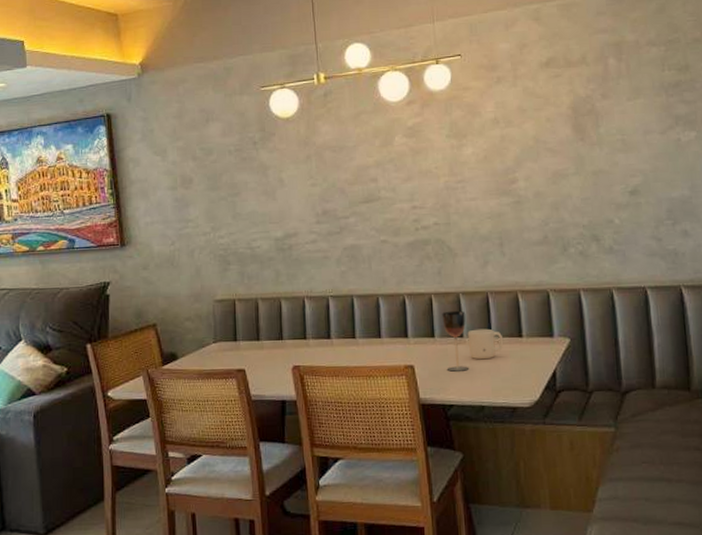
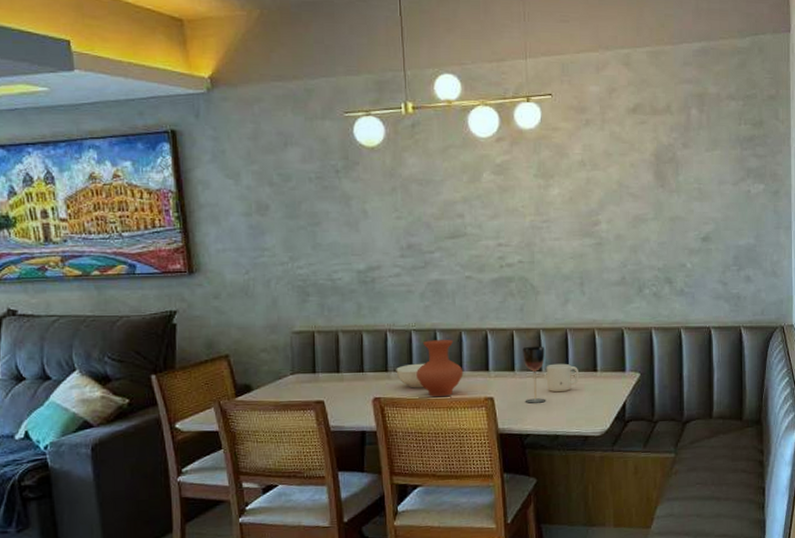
bowl: none [314,330,343,356] -> present [396,363,425,388]
vase: none [335,305,382,366] -> present [416,340,464,397]

